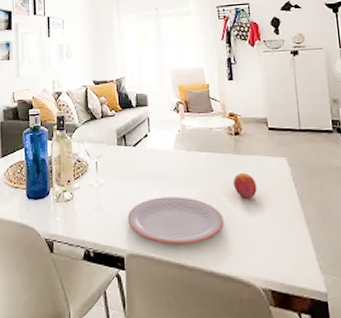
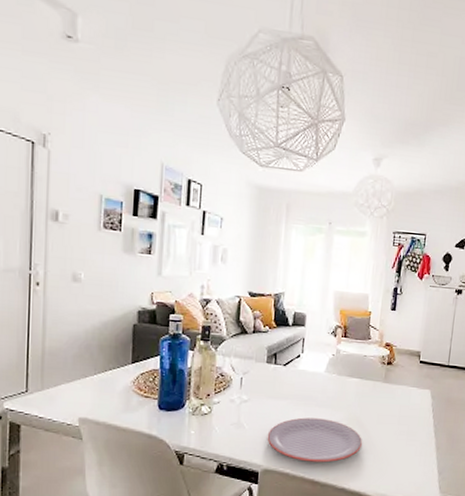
fruit: present [233,172,257,199] -> none [377,400,399,425]

